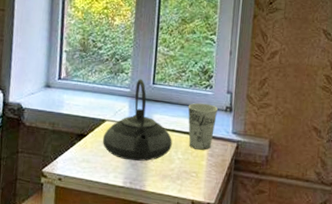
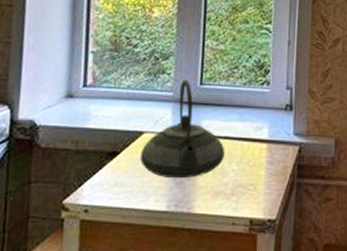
cup: present [188,103,218,150] -> none [242,102,276,158]

